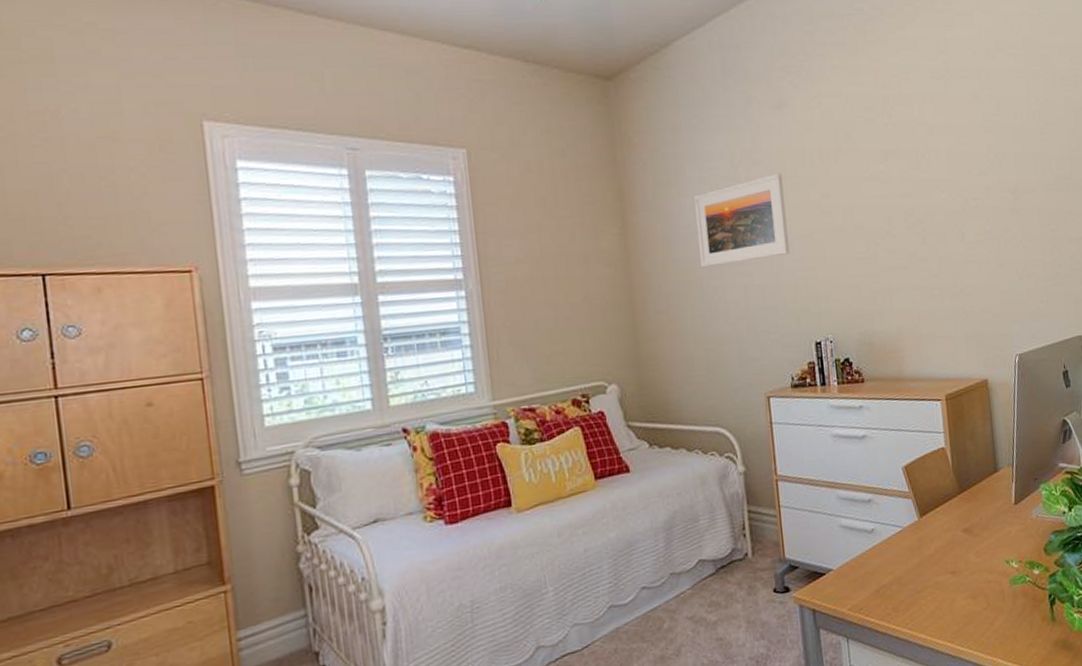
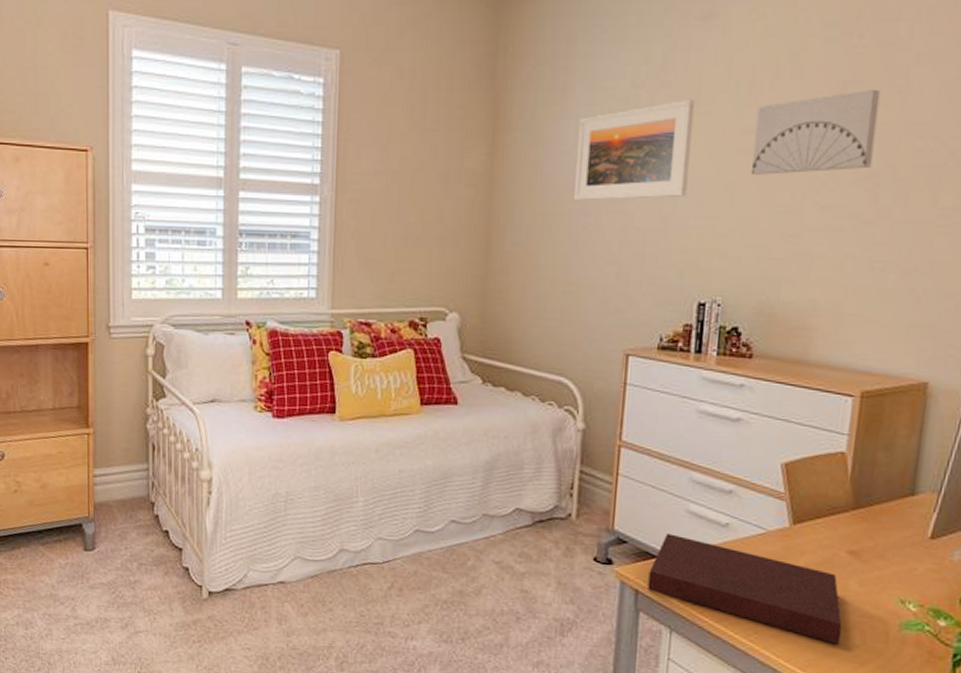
notebook: none [820,549,973,613] -> present [647,533,843,645]
wall art: none [829,156,917,230] -> present [750,89,881,175]

